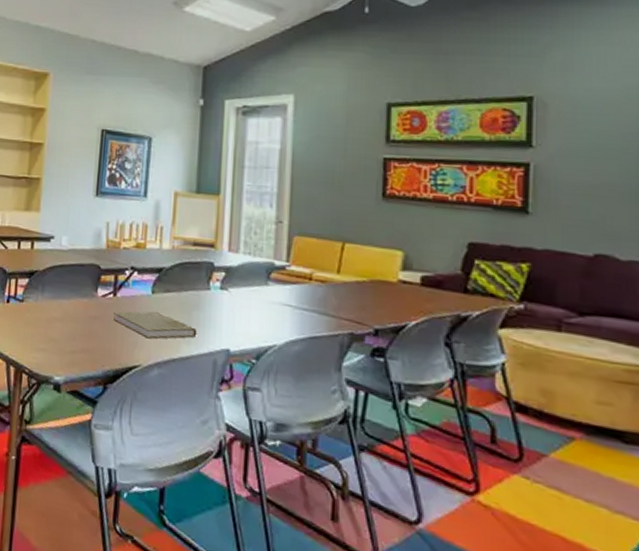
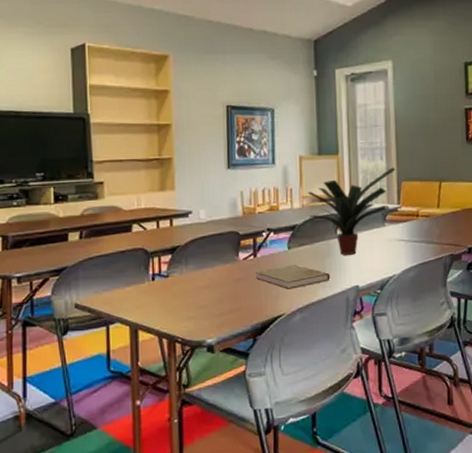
potted plant: none [180,217,288,313] -> present [307,167,396,255]

